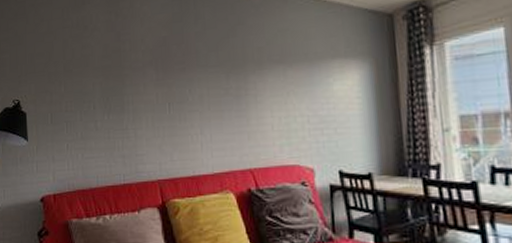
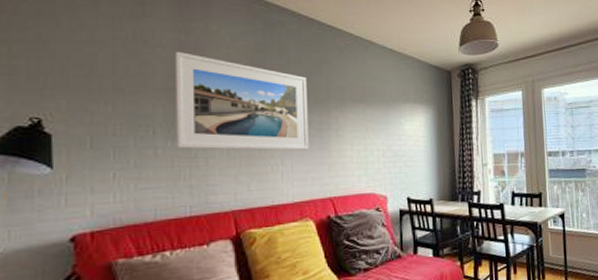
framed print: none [108,31,227,121] -> present [176,51,309,151]

